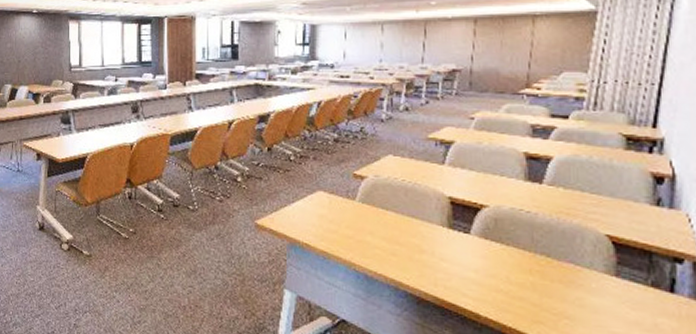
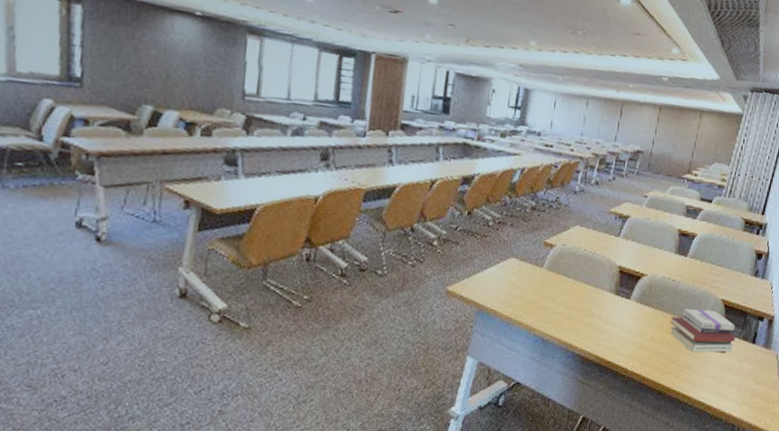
books: none [531,245,639,303] -> present [670,308,736,353]

